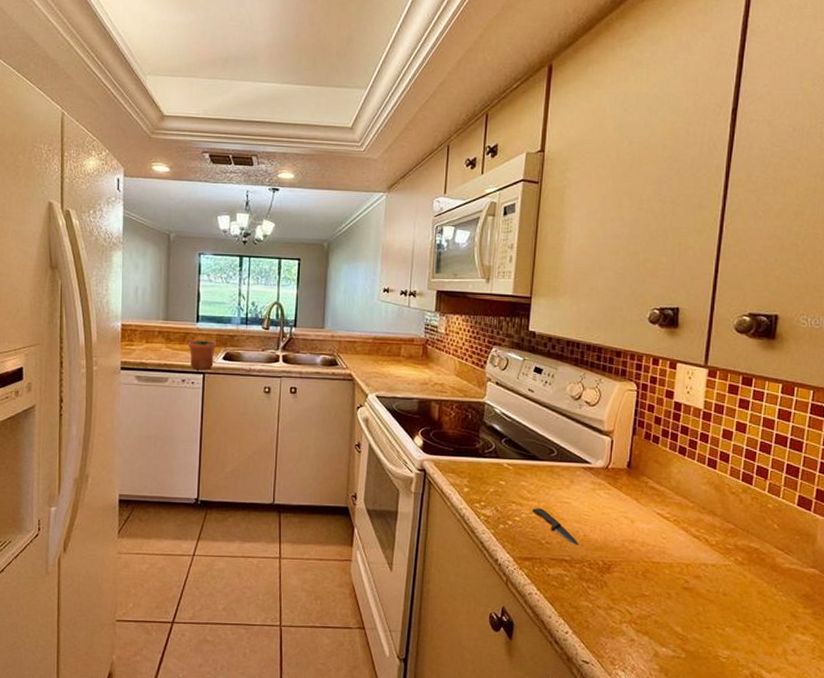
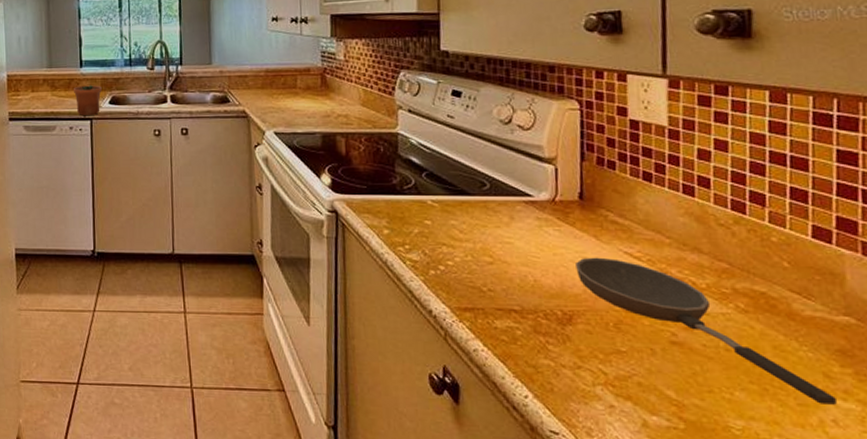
knife: present [532,508,579,546] -> none [467,250,529,294]
frying pan: none [618,516,797,638] -> present [576,257,837,405]

